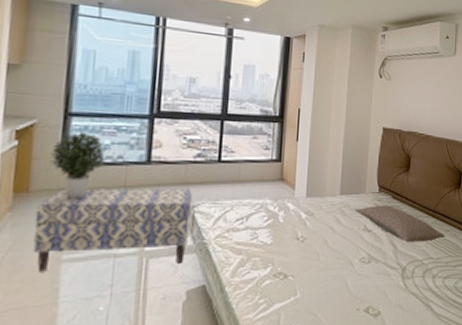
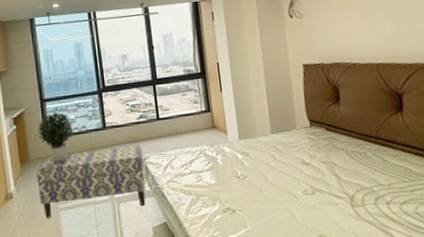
pillow: present [354,205,446,242] -> none [288,137,395,171]

